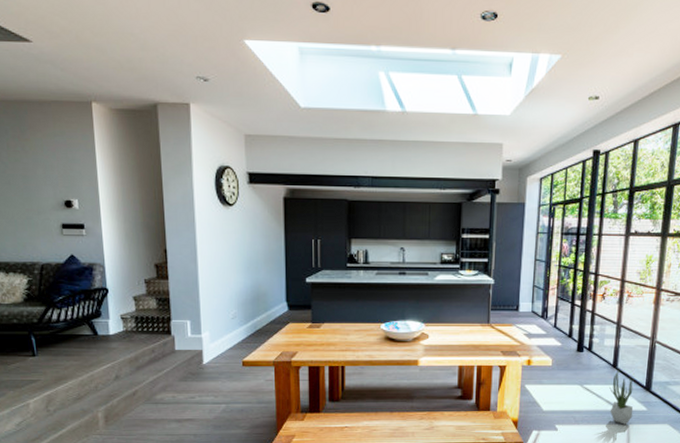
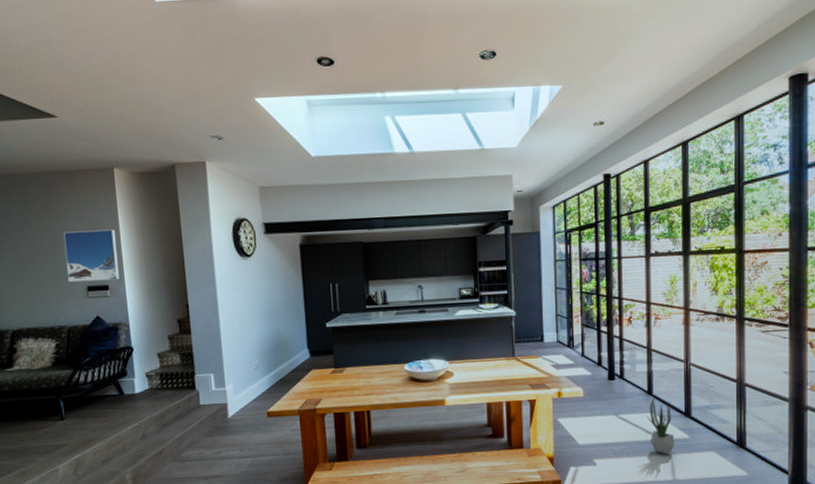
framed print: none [37,165,96,219] -> present [64,229,119,283]

